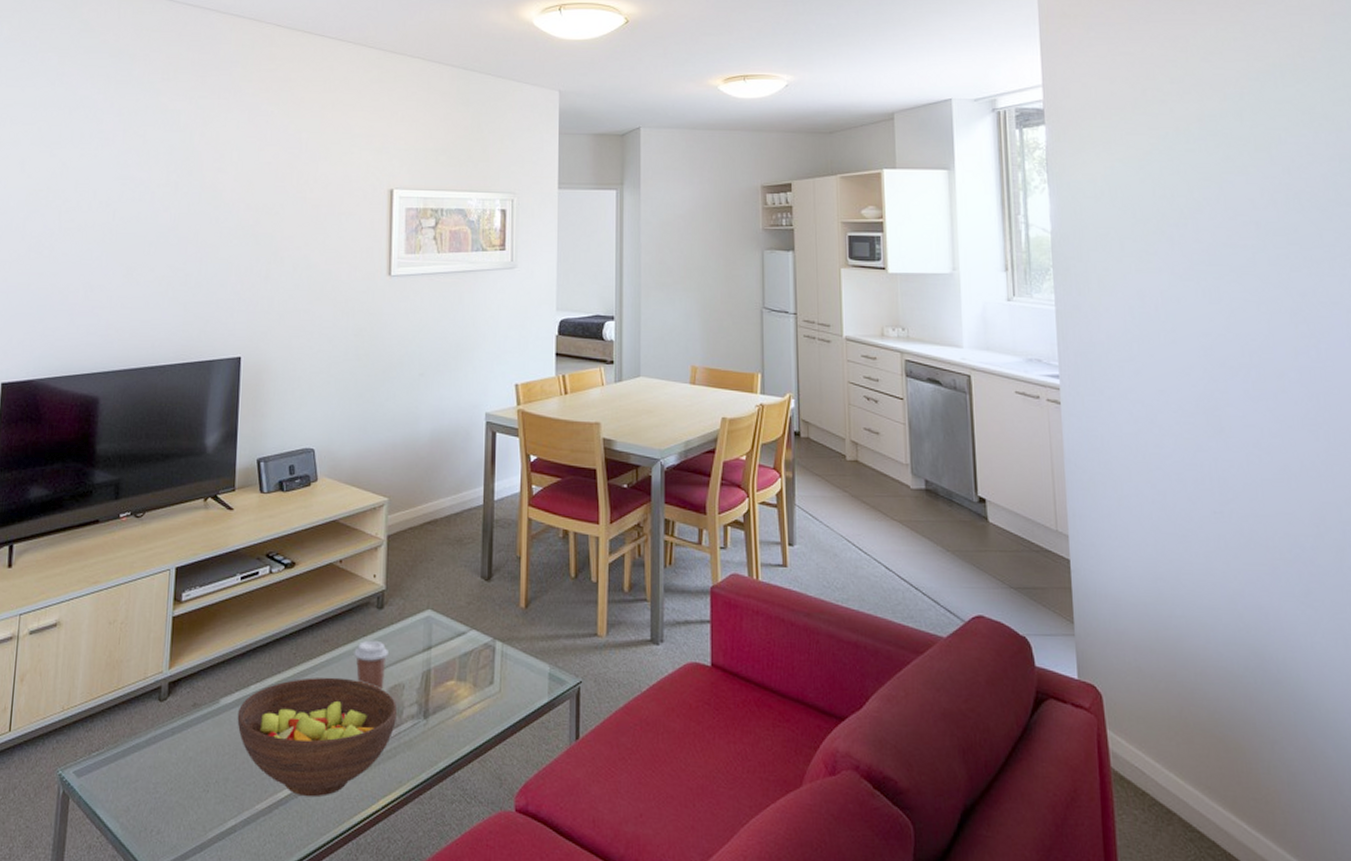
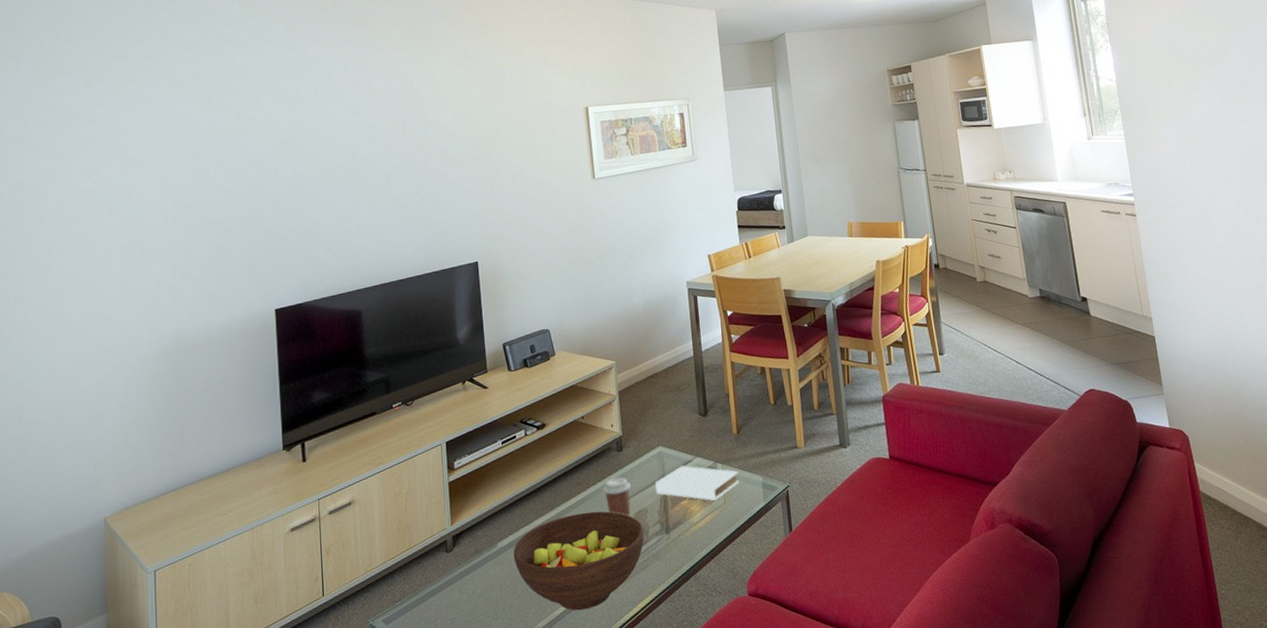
book: none [418,637,521,686] -> present [655,465,739,501]

